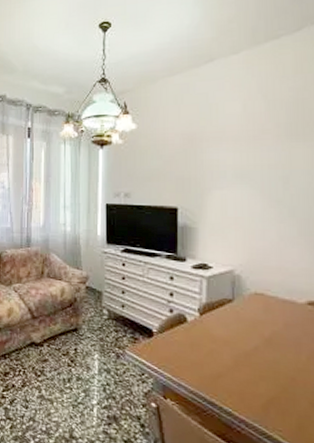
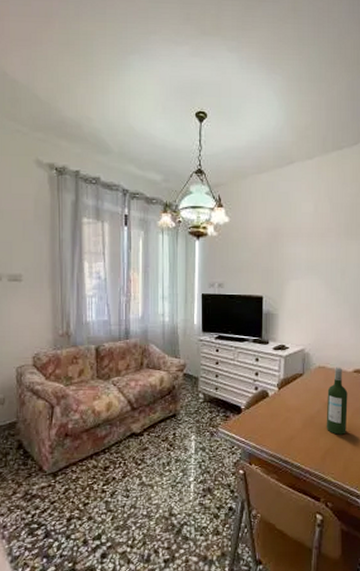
wine bottle: none [267,295,300,383] -> present [326,367,348,435]

